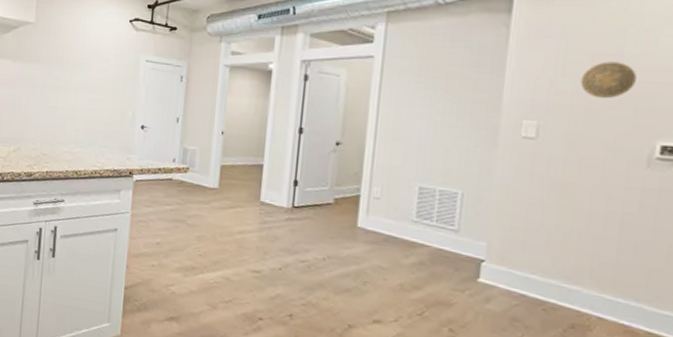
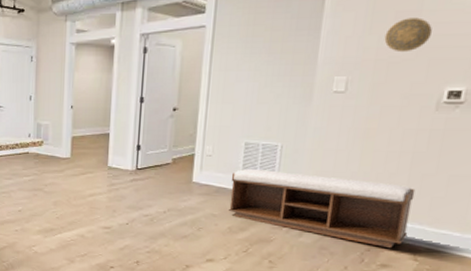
bench: none [400,217,628,328] -> present [229,168,416,249]

